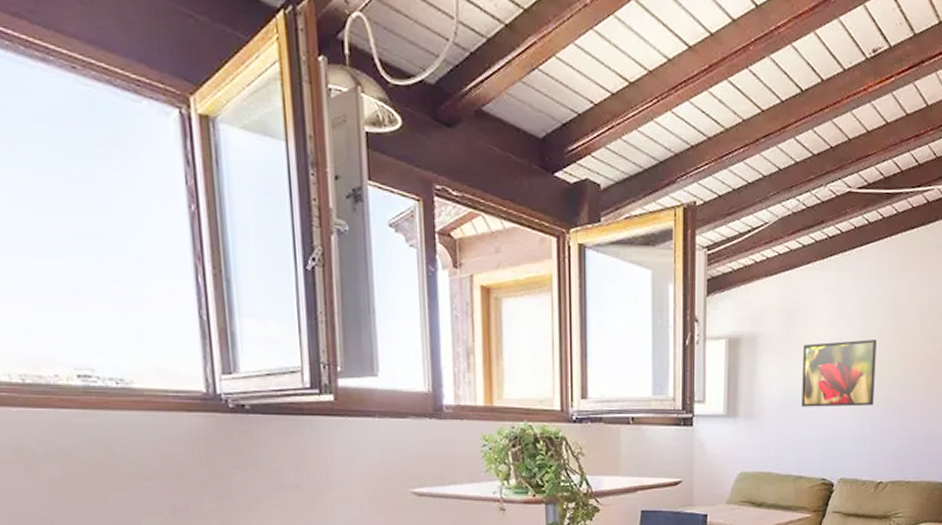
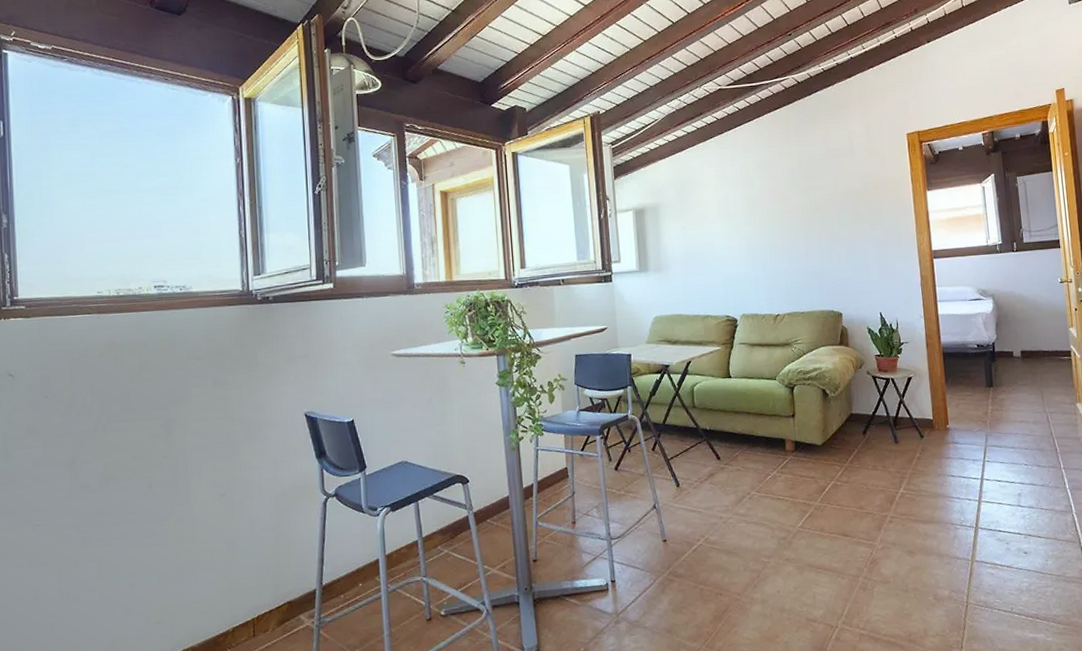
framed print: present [801,339,877,407] -> none [697,198,763,258]

